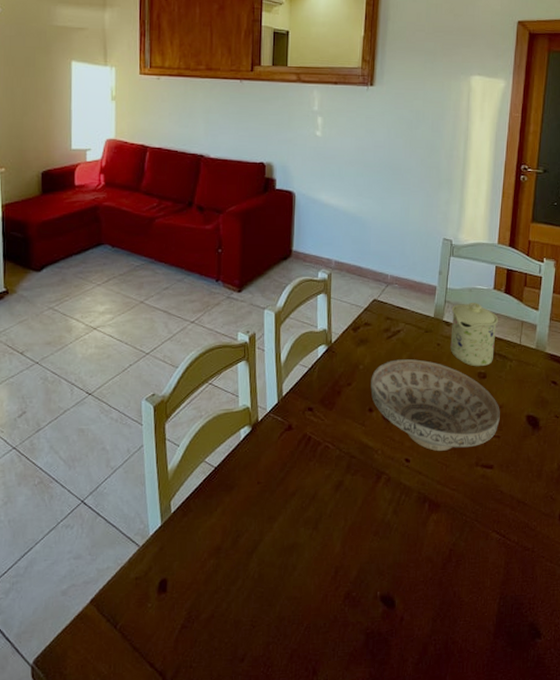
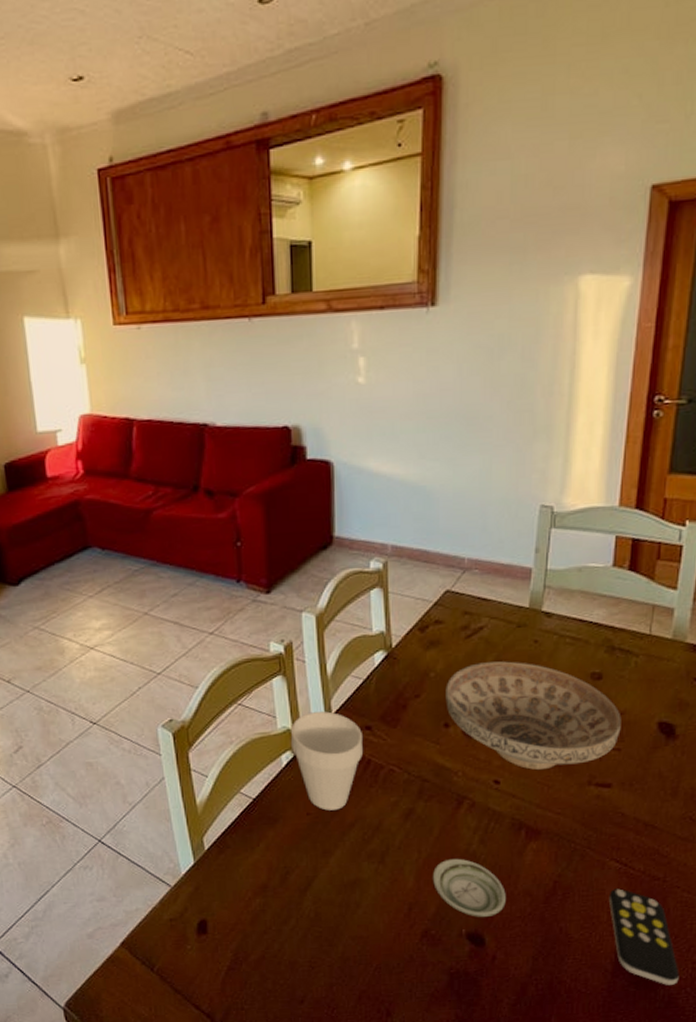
cup: none [249,393,305,480] -> present [291,711,363,811]
saucer: none [356,526,413,581] -> present [433,858,506,917]
mug: present [450,303,498,367] -> none [552,585,619,666]
remote control: none [492,557,545,646] -> present [609,888,679,985]

